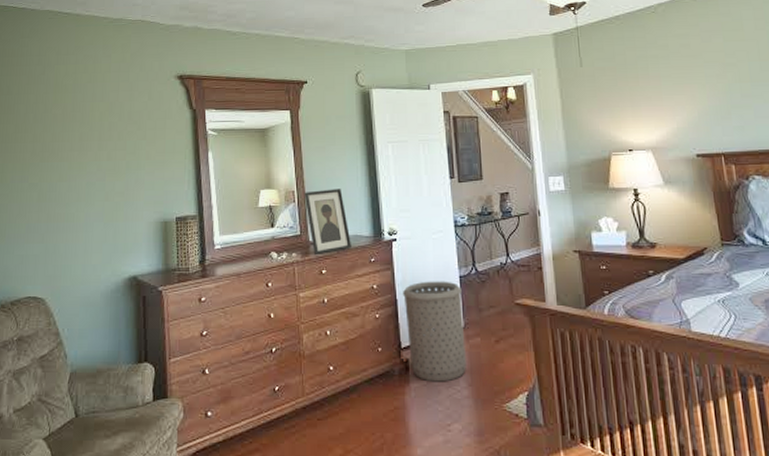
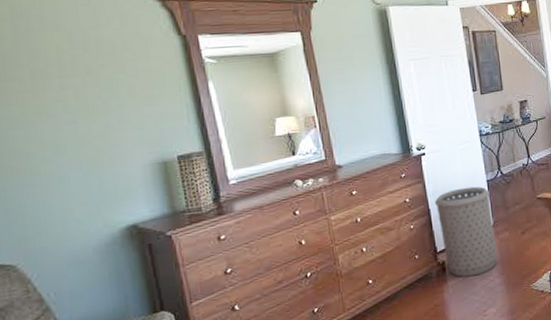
picture frame: present [304,189,351,256] -> none [325,110,381,178]

